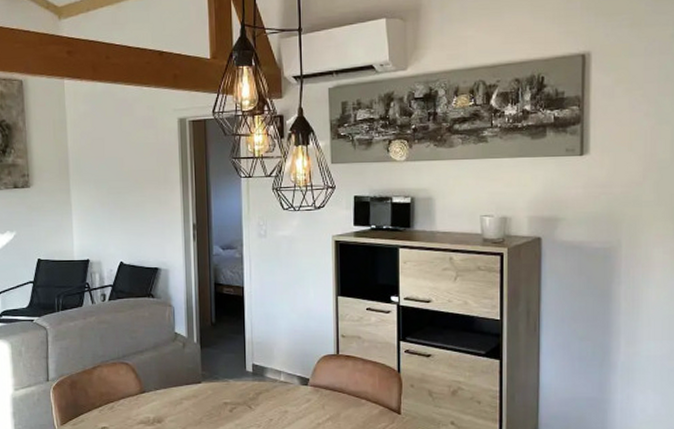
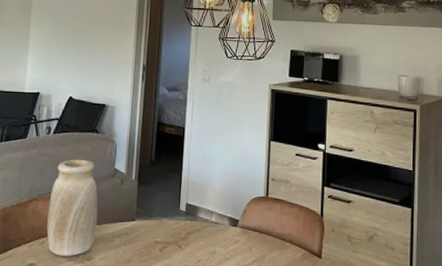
vase: none [113,324,164,419] -> present [46,159,98,256]

